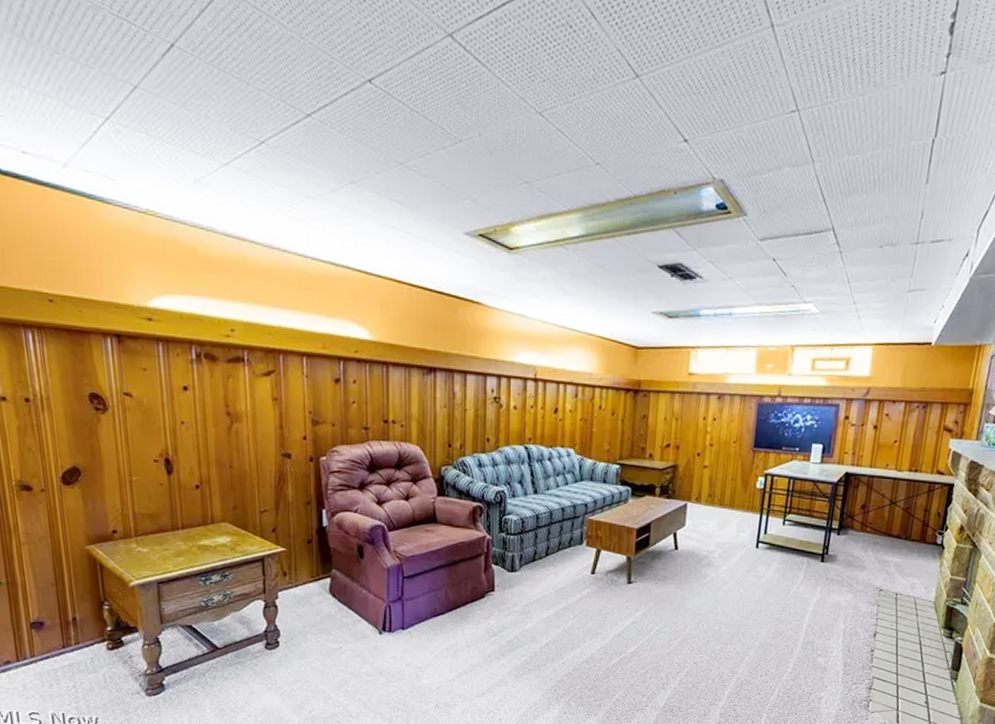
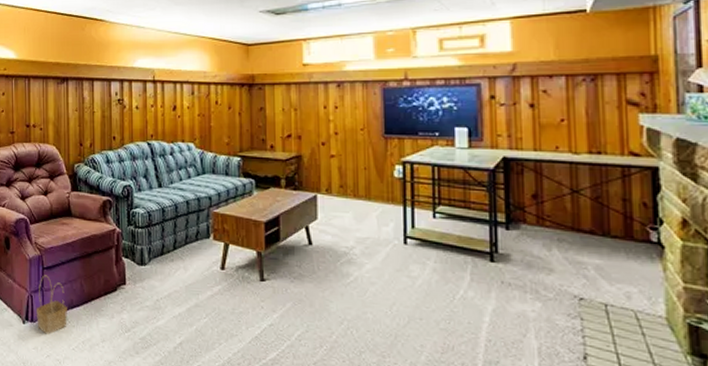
basket: none [395,584,430,644] -> present [37,275,67,335]

